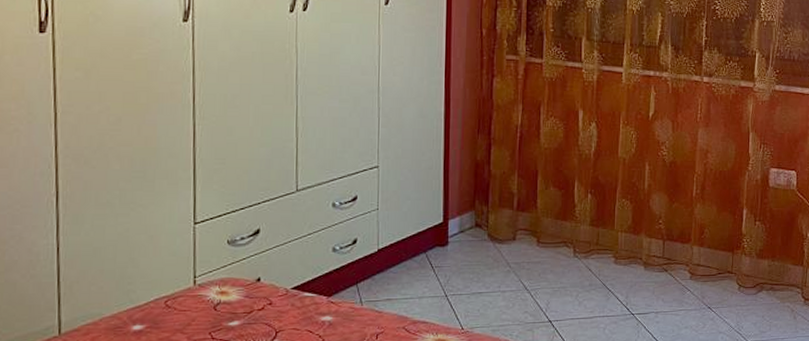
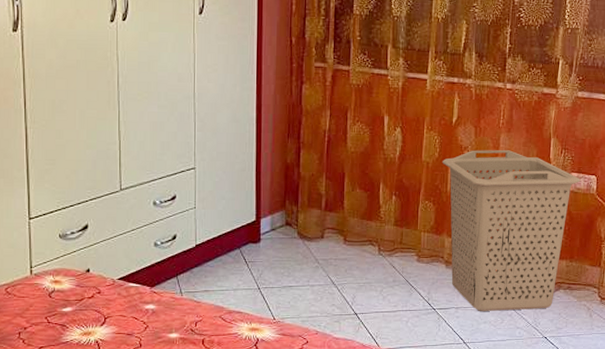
laundry basket: none [640,145,780,316] -> present [443,150,581,311]

